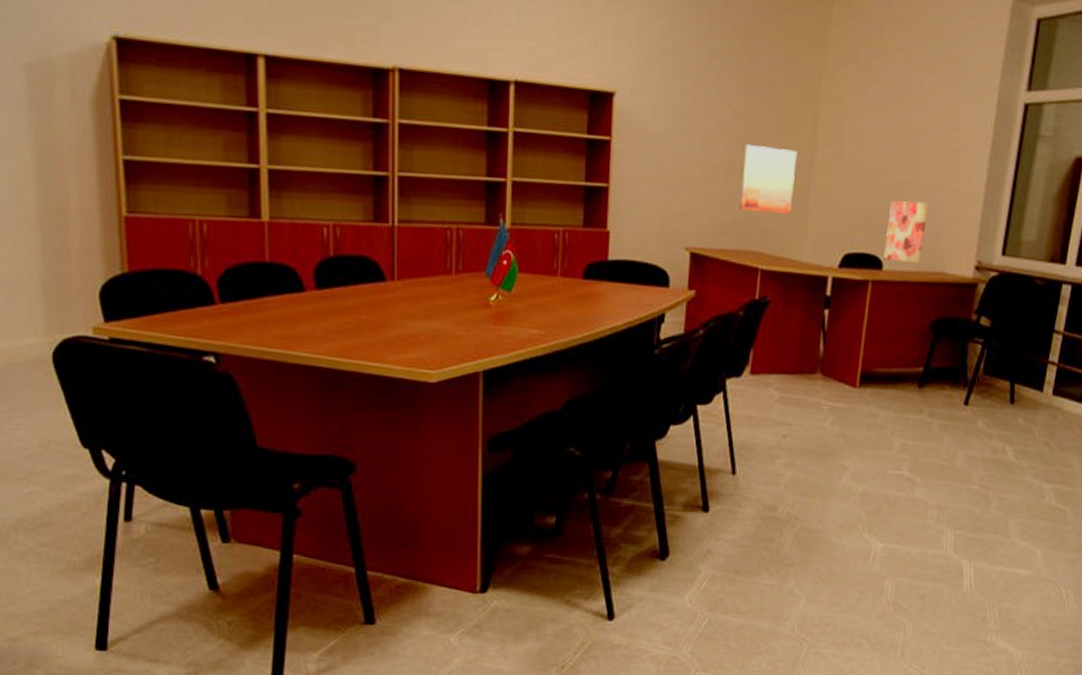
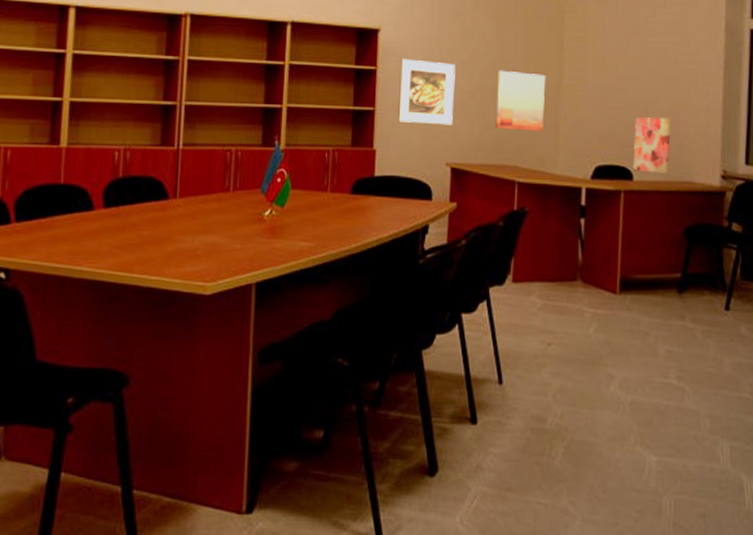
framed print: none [634,128,698,206] -> present [398,58,455,125]

